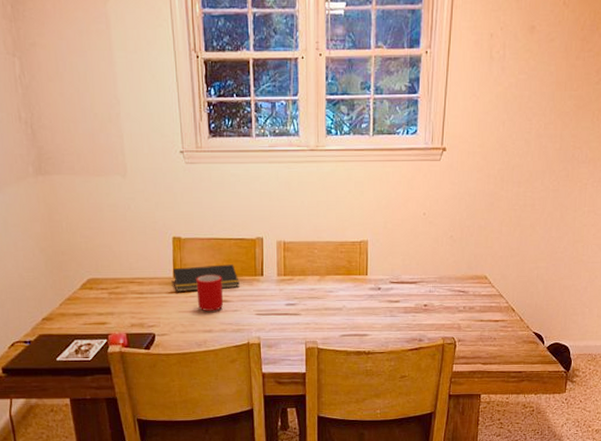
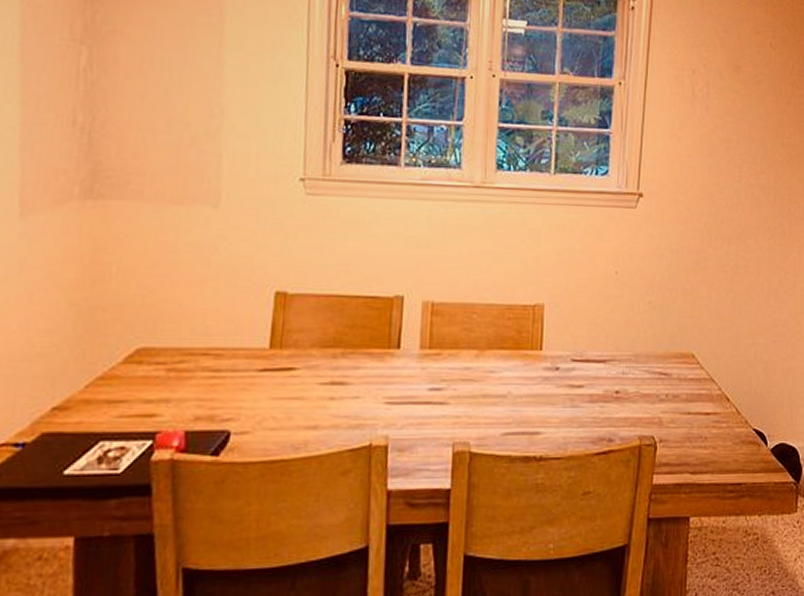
notepad: present [172,264,240,292] -> none [268,331,366,369]
cup: present [196,275,224,311] -> none [301,346,341,398]

